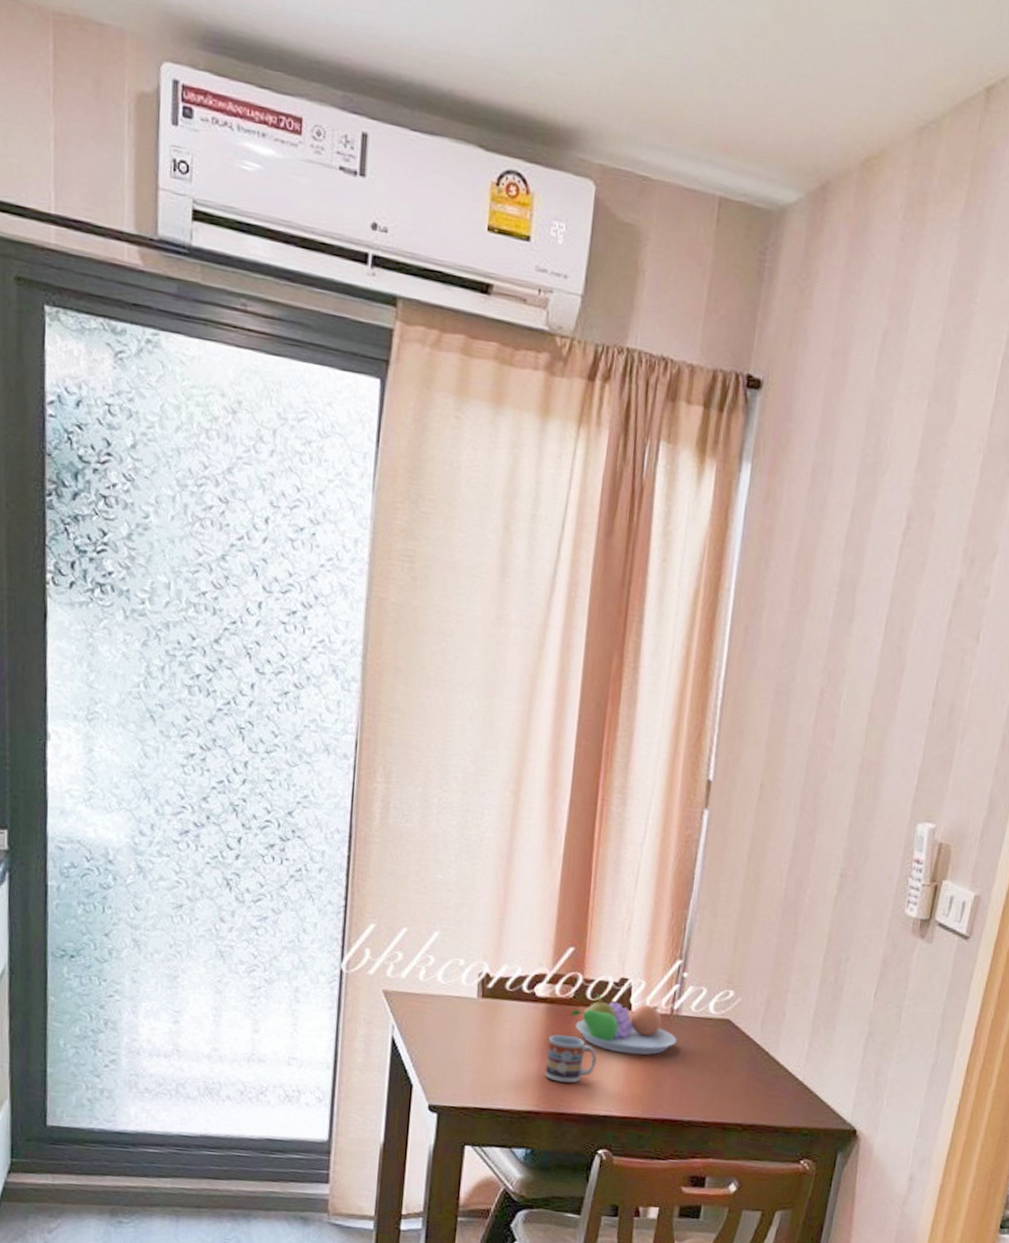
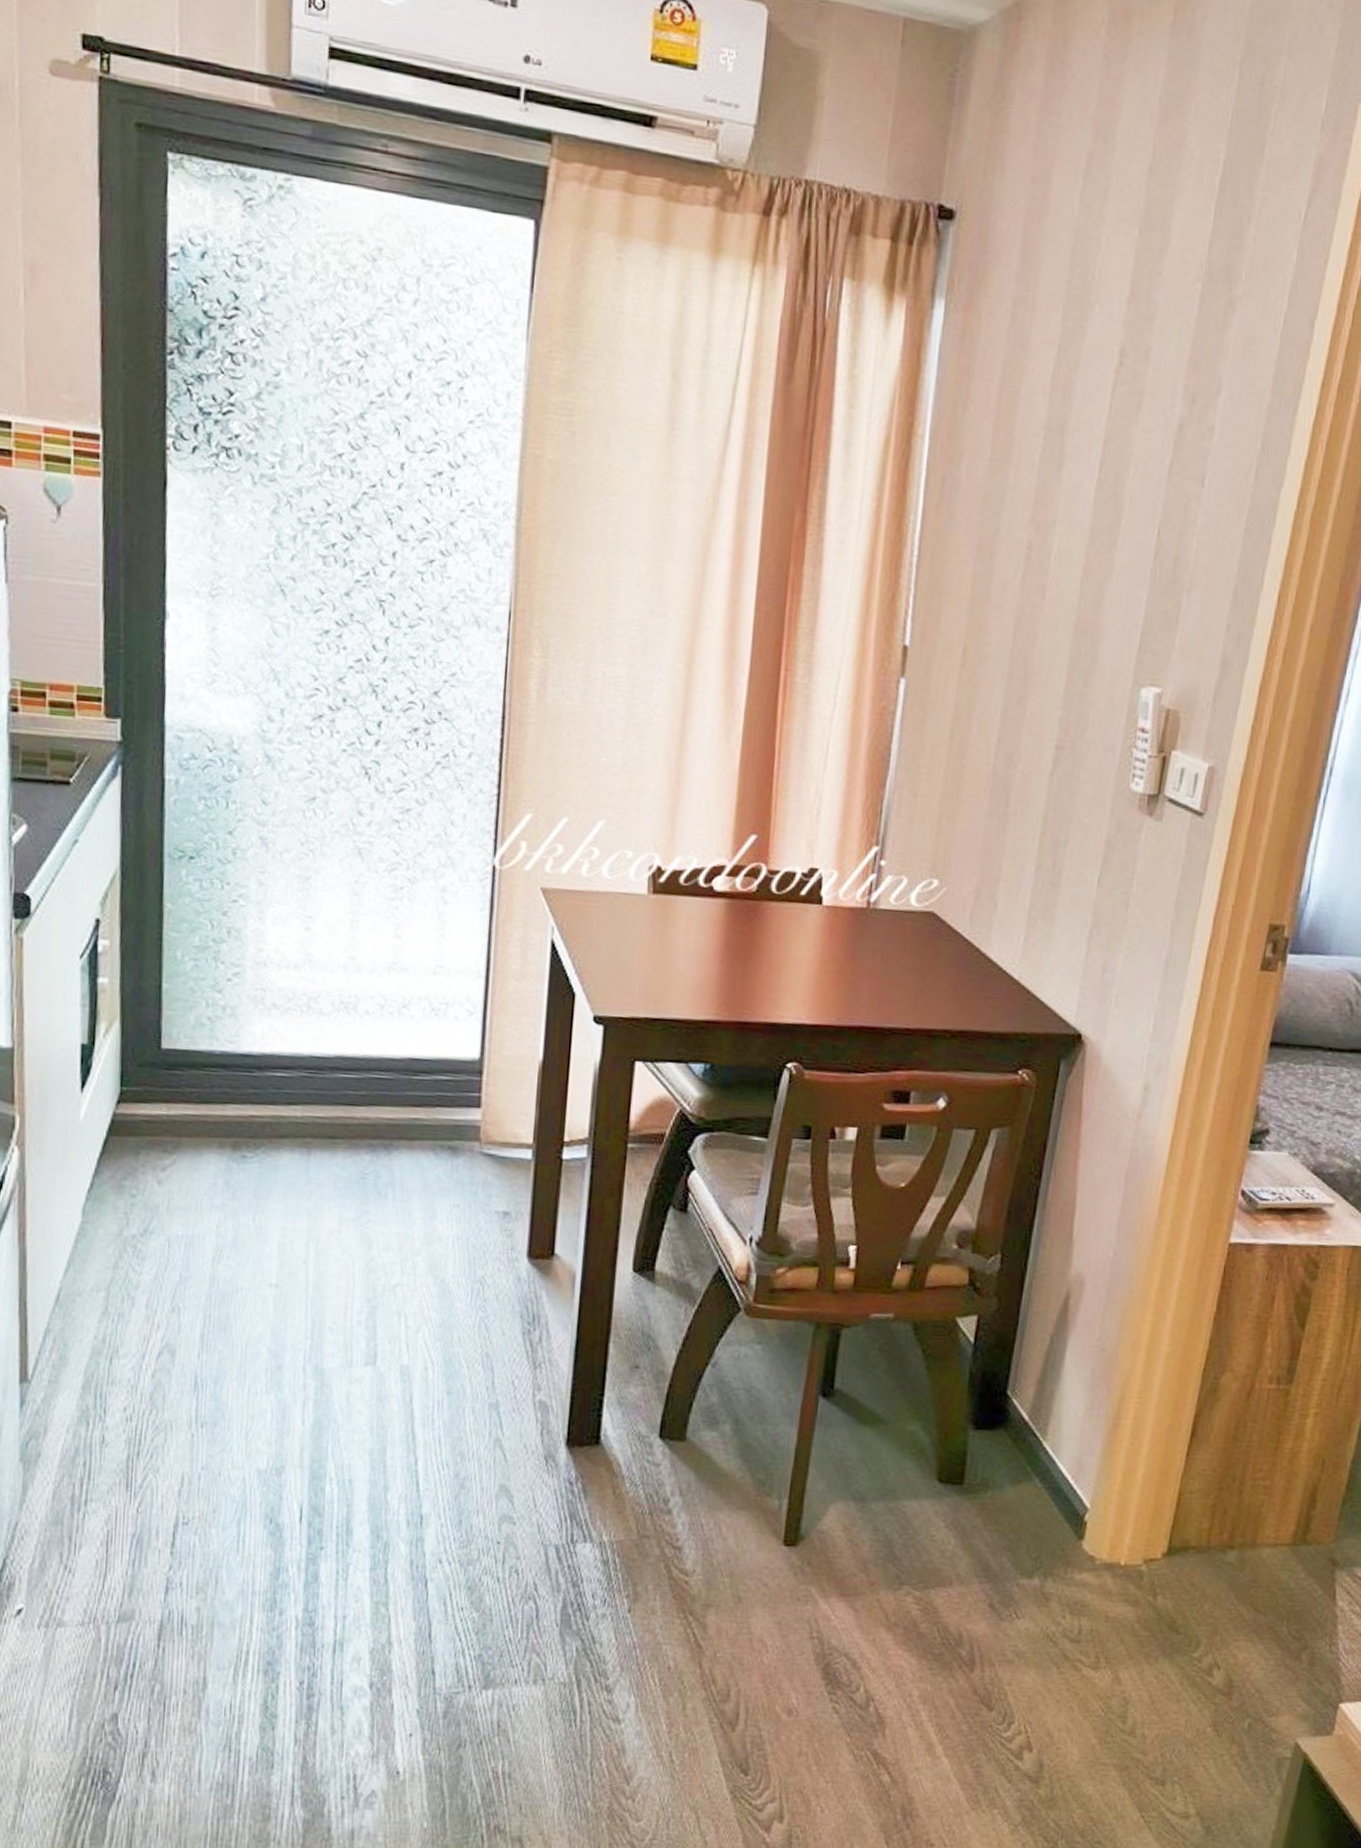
cup: present [544,1034,597,1083] -> none [725,933,784,988]
fruit bowl: present [570,994,677,1056] -> none [753,887,875,955]

